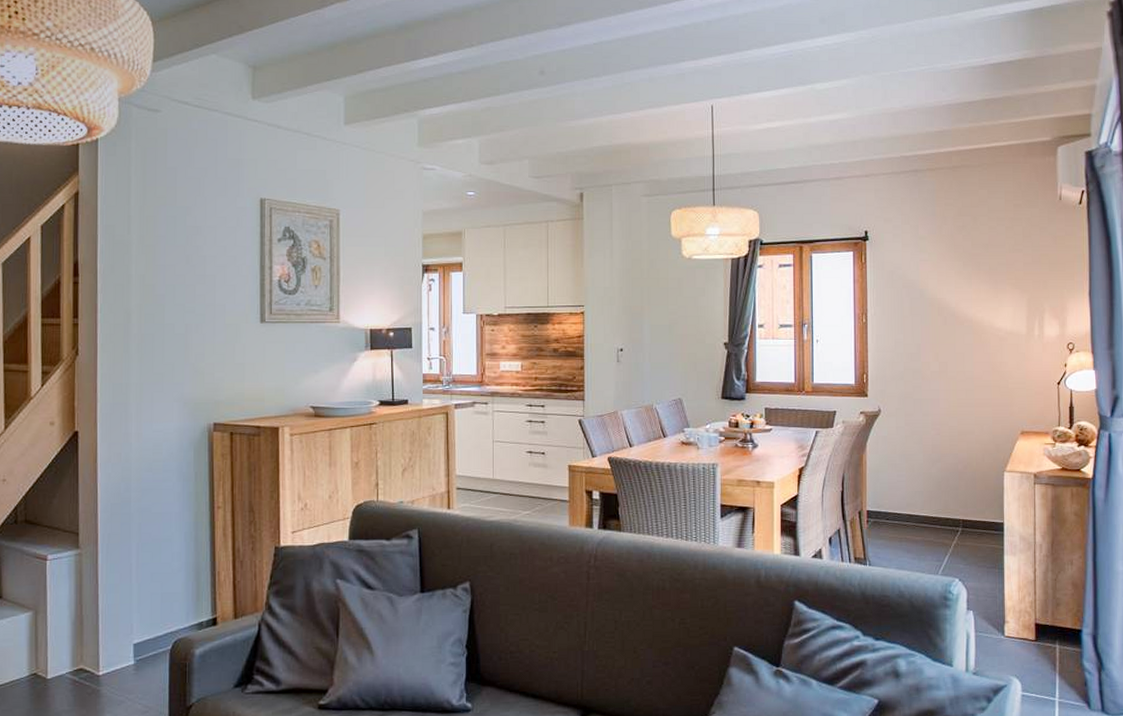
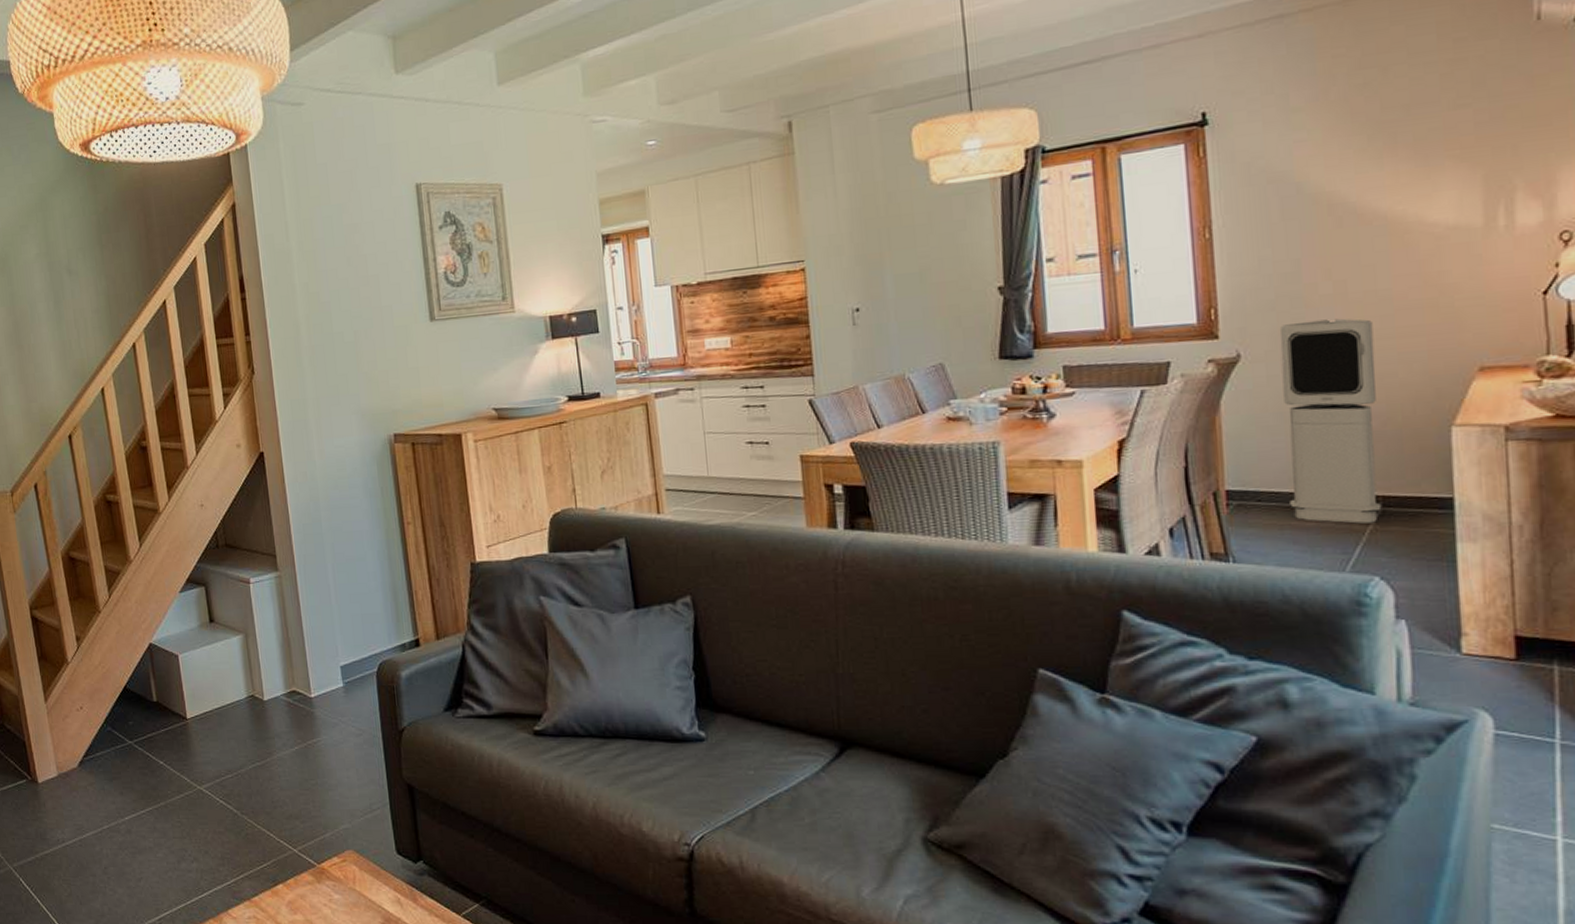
air purifier: none [905,389,962,539] -> present [1279,318,1382,524]

